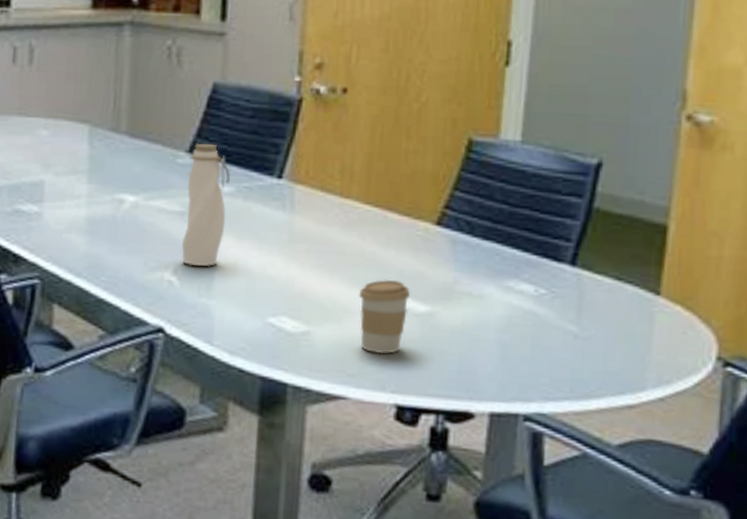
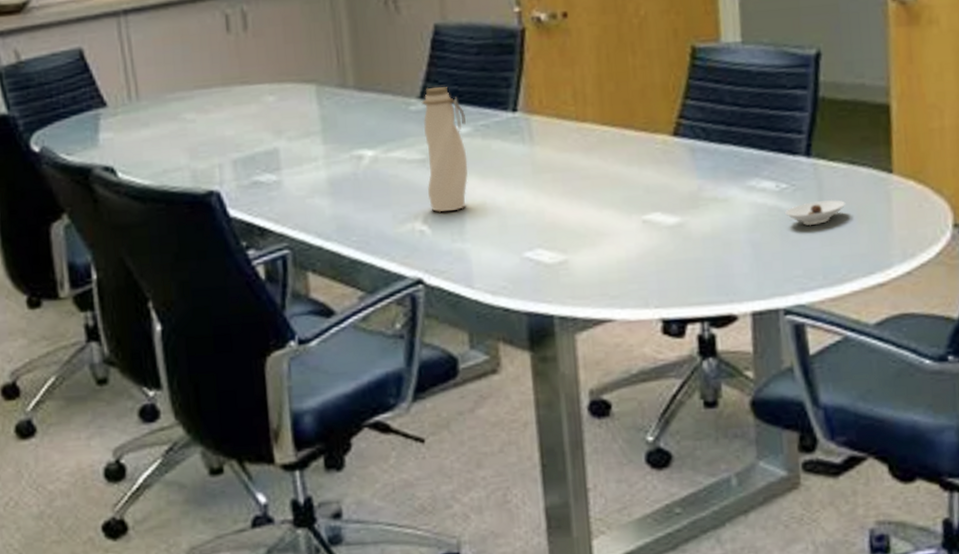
coffee cup: present [358,279,410,354] -> none [609,195,659,272]
saucer: none [540,312,606,336] -> present [785,199,846,226]

